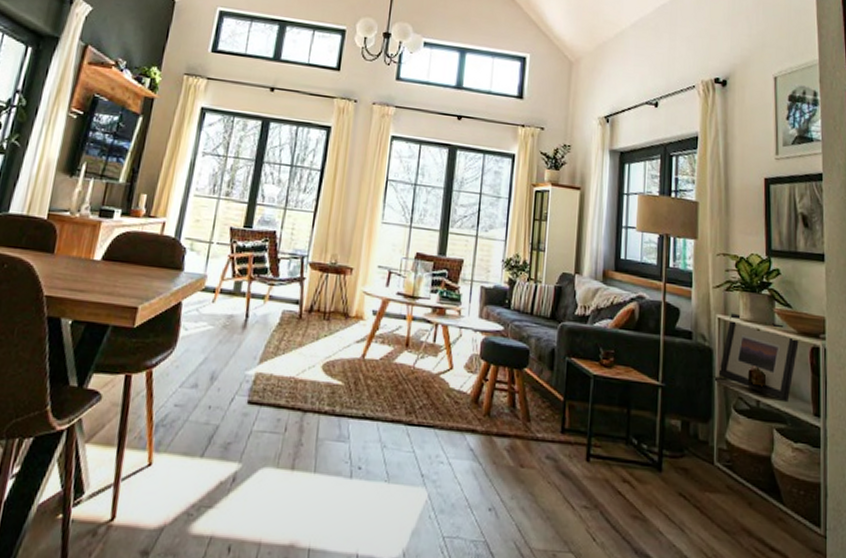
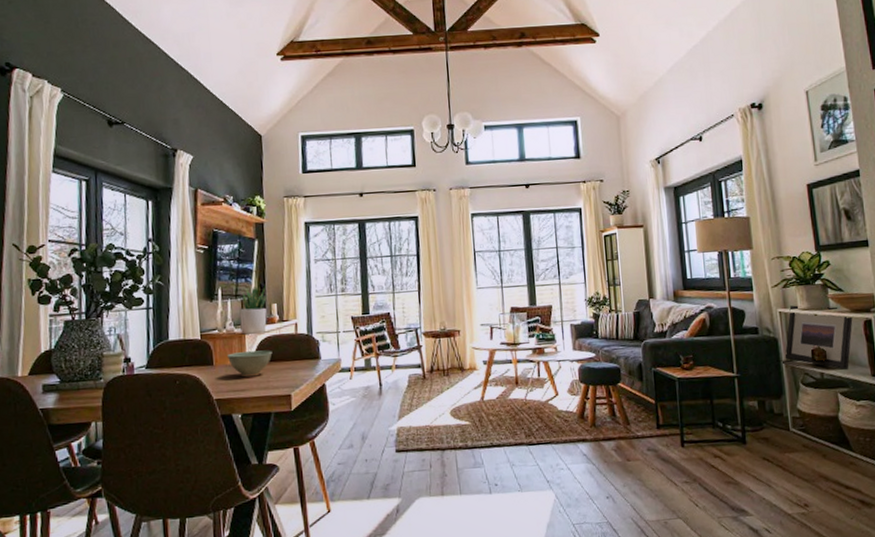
bowl: none [73,243,128,277] -> present [228,350,273,378]
planter: none [96,168,139,228] -> present [240,285,268,335]

